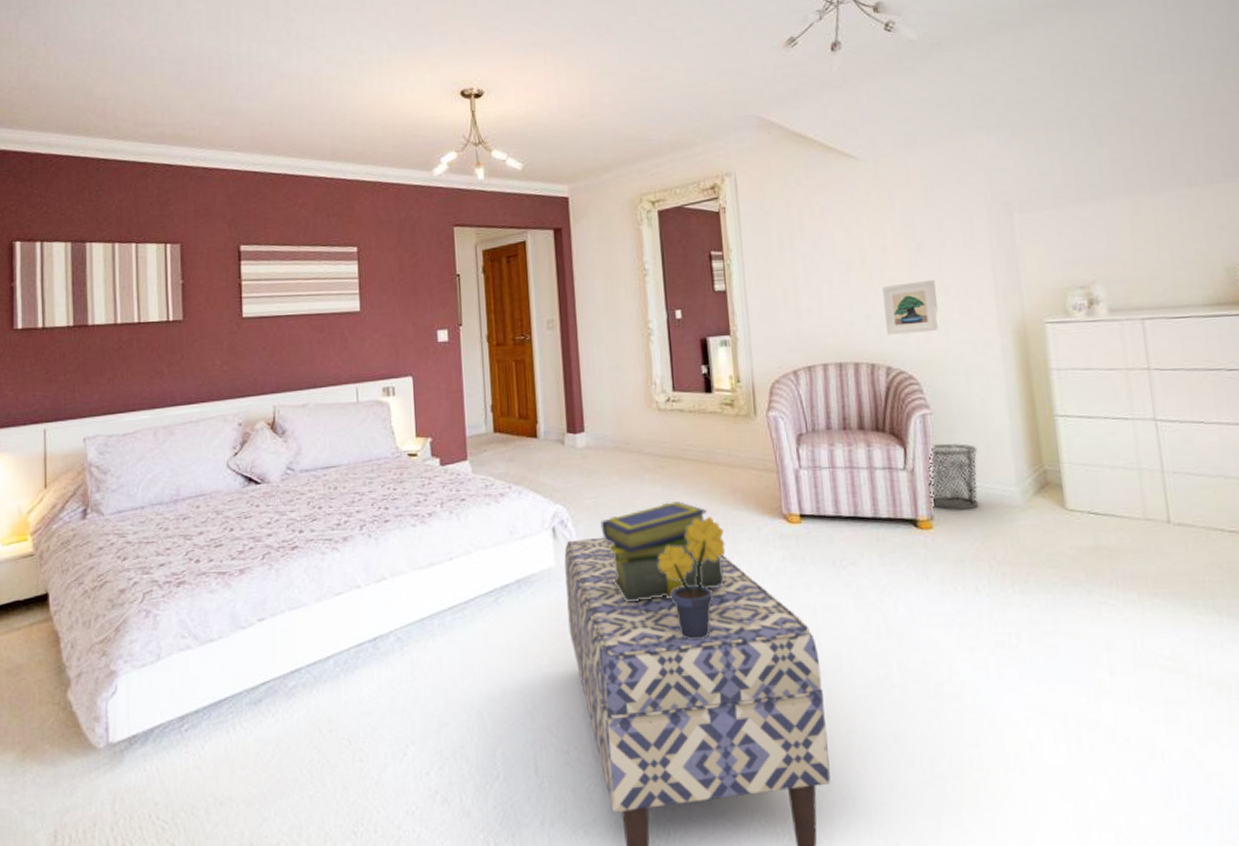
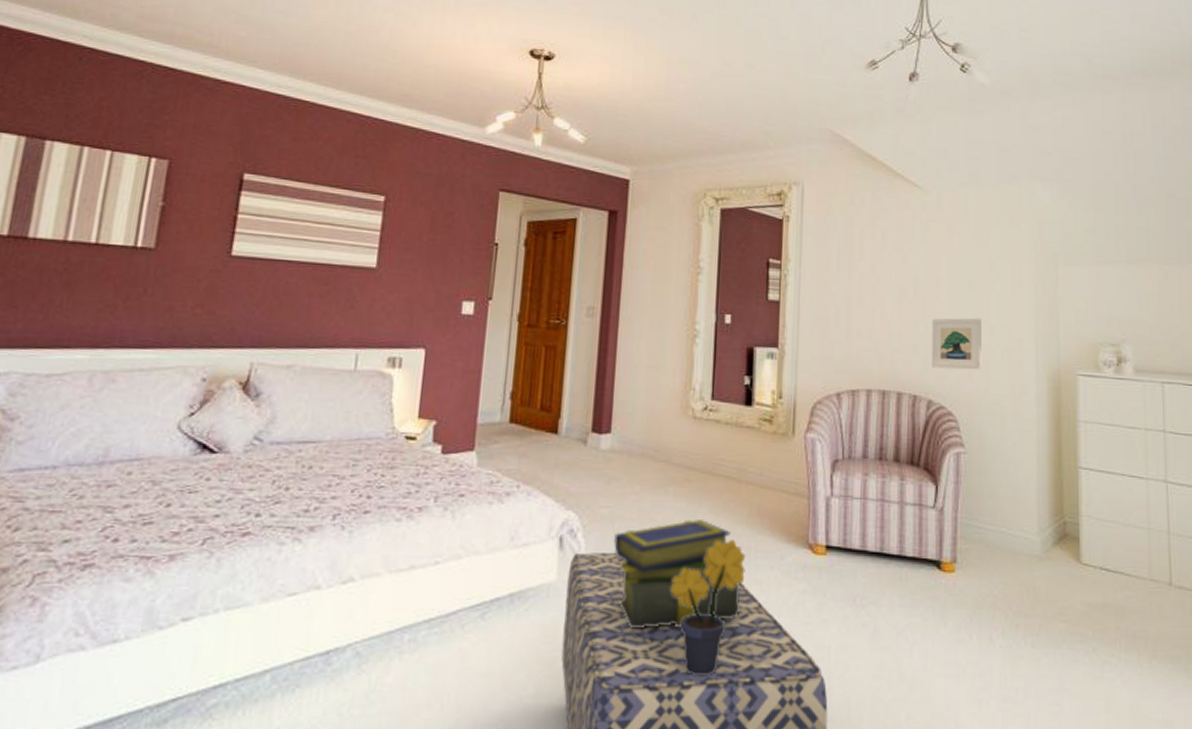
waste bin: present [929,443,979,510] -> none [956,484,1005,555]

